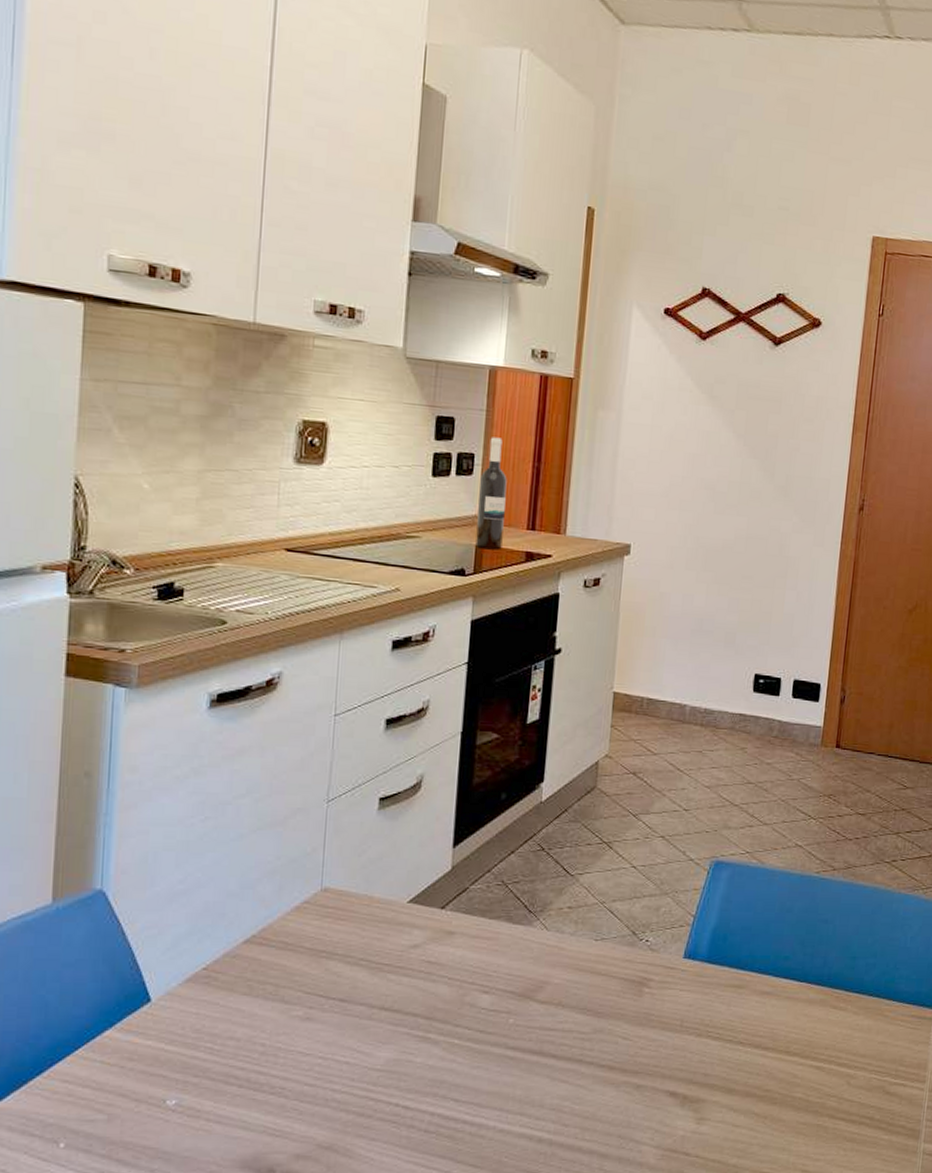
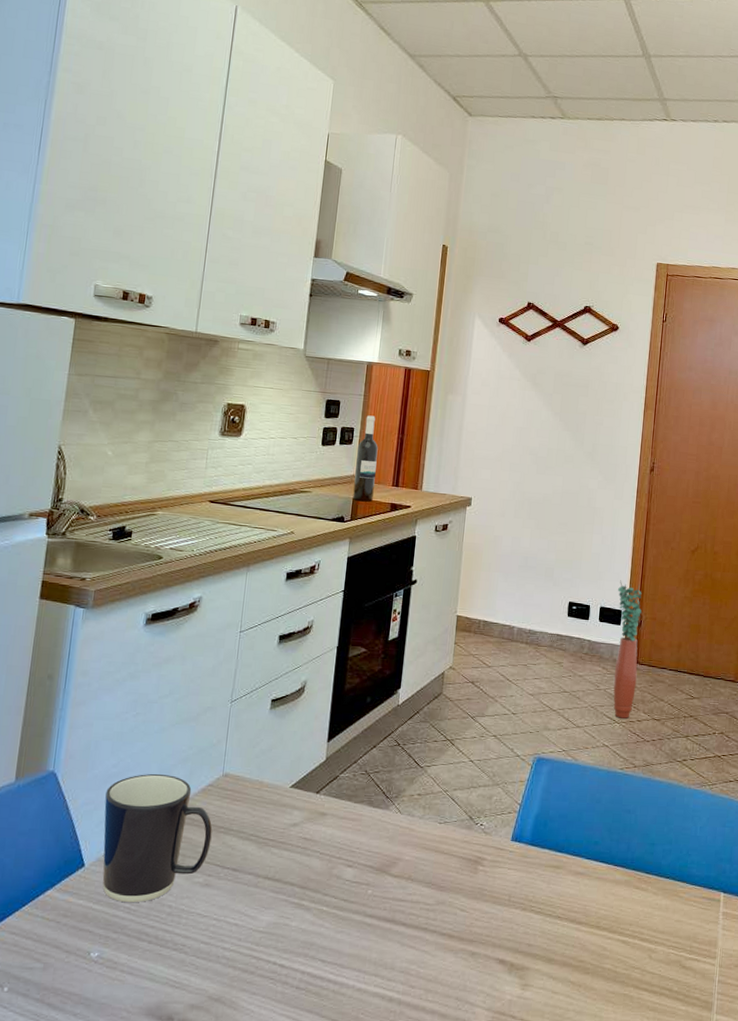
mug: none [171,889,312,1042] -> present [102,773,213,903]
vase: none [808,647,846,813] -> present [613,580,643,719]

